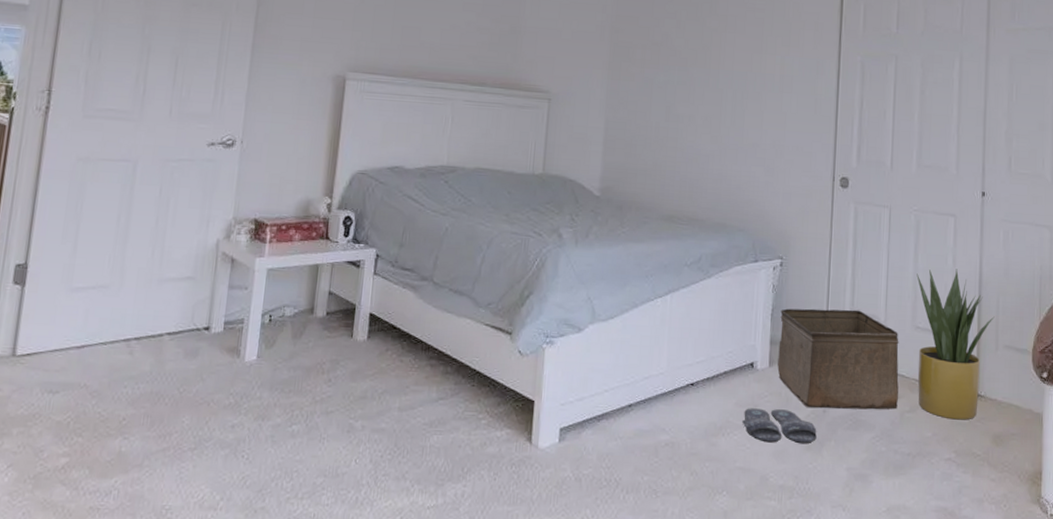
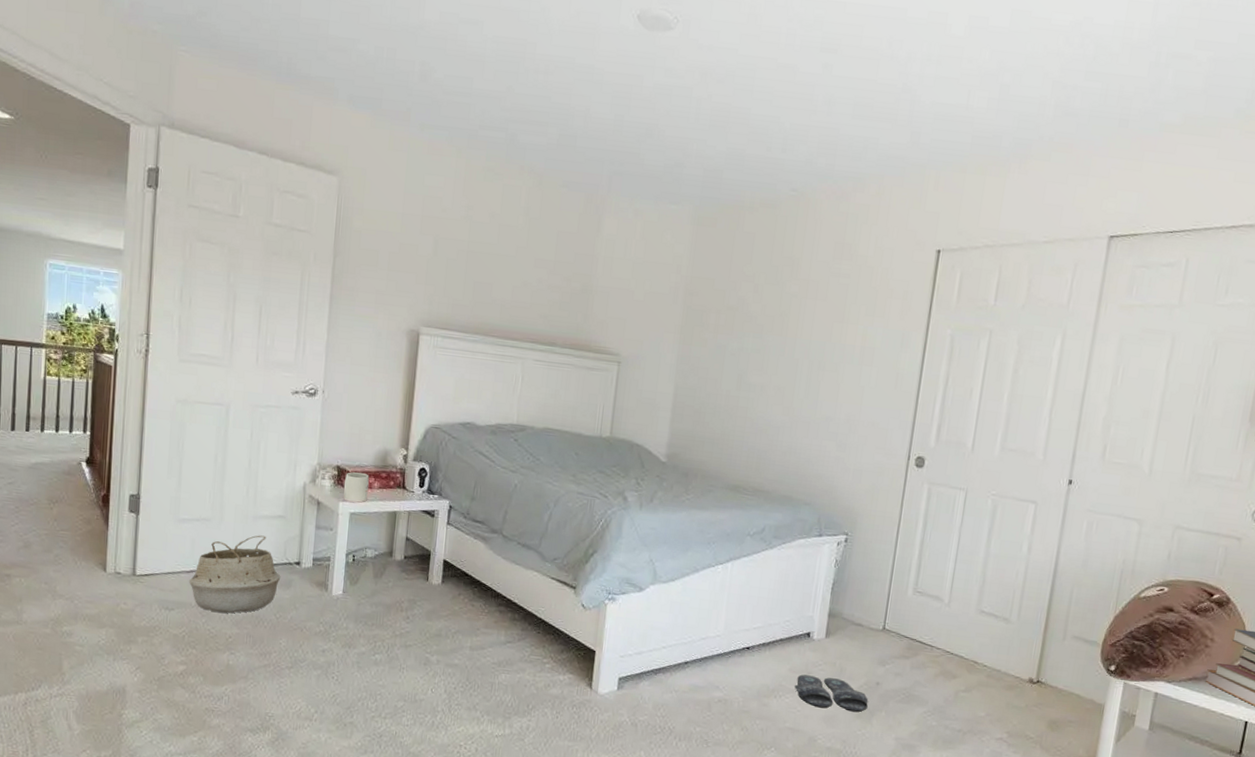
woven basket: none [79,300,187,392] -> present [189,535,281,613]
mug: none [260,224,290,258] -> present [343,472,370,503]
storage bin: present [777,308,899,410] -> none [834,583,962,688]
planter: present [917,269,995,420] -> none [975,555,1066,704]

